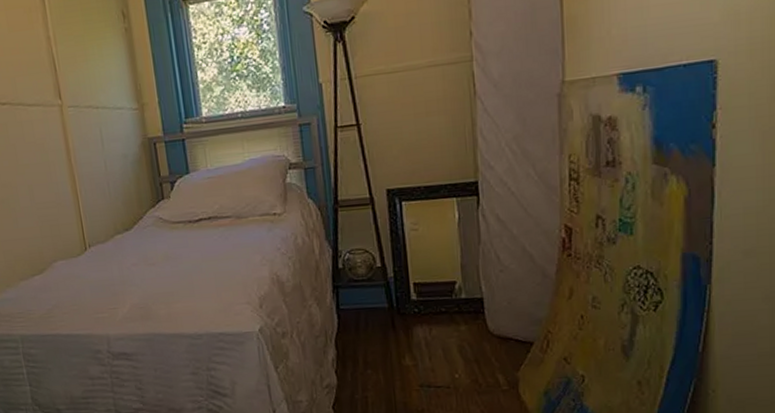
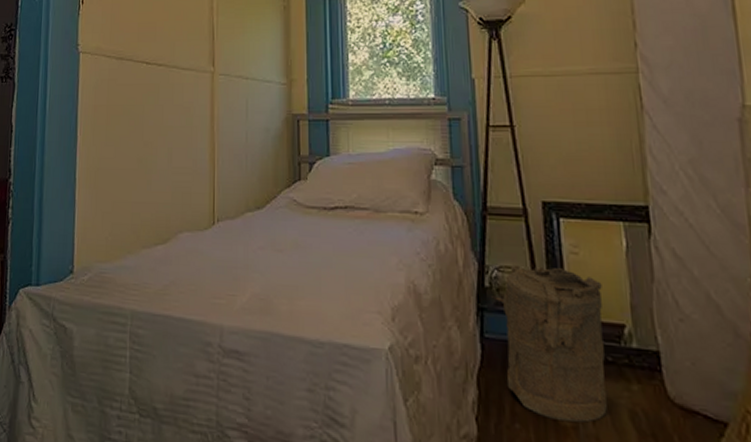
laundry hamper: none [345,244,441,363] -> present [492,264,608,423]

